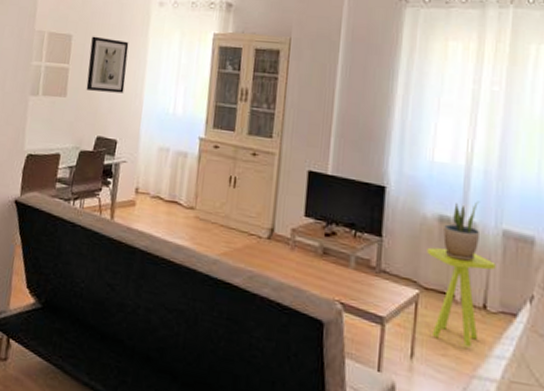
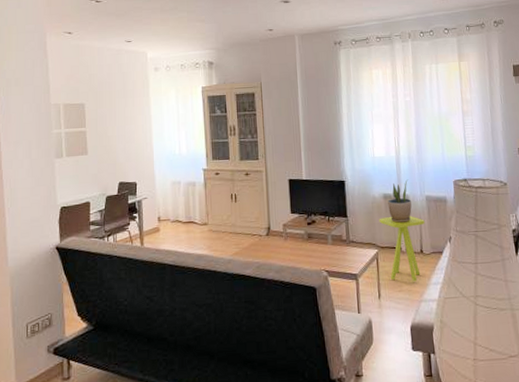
wall art: present [86,36,129,93] -> none [102,102,136,146]

